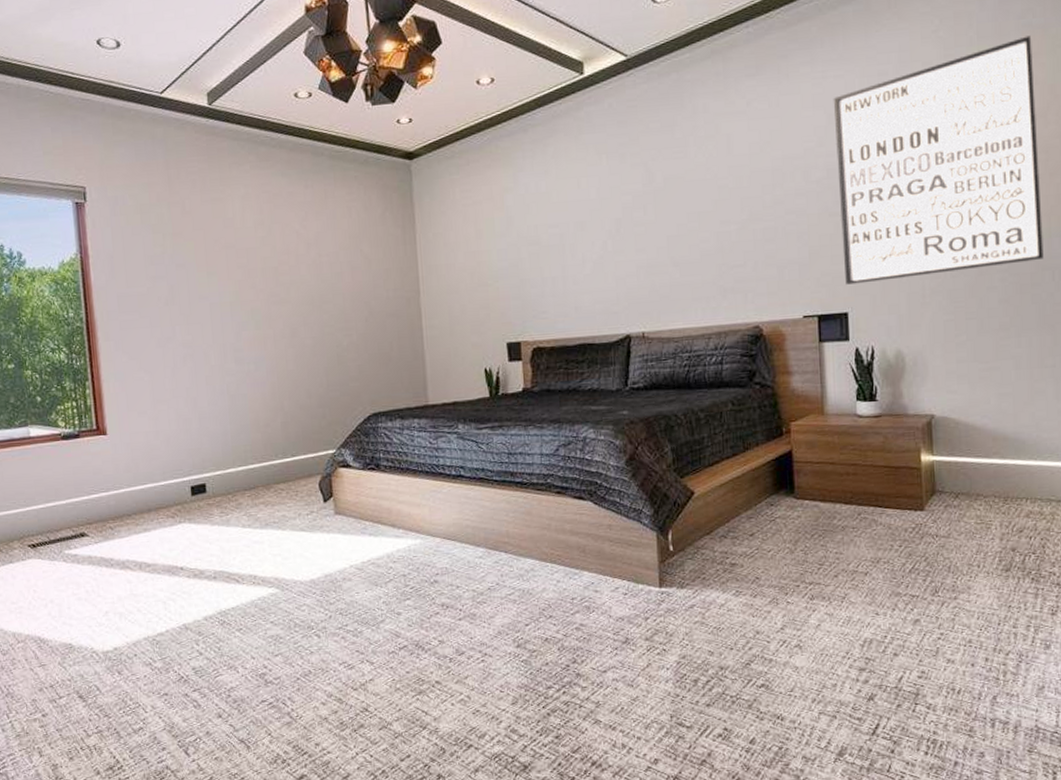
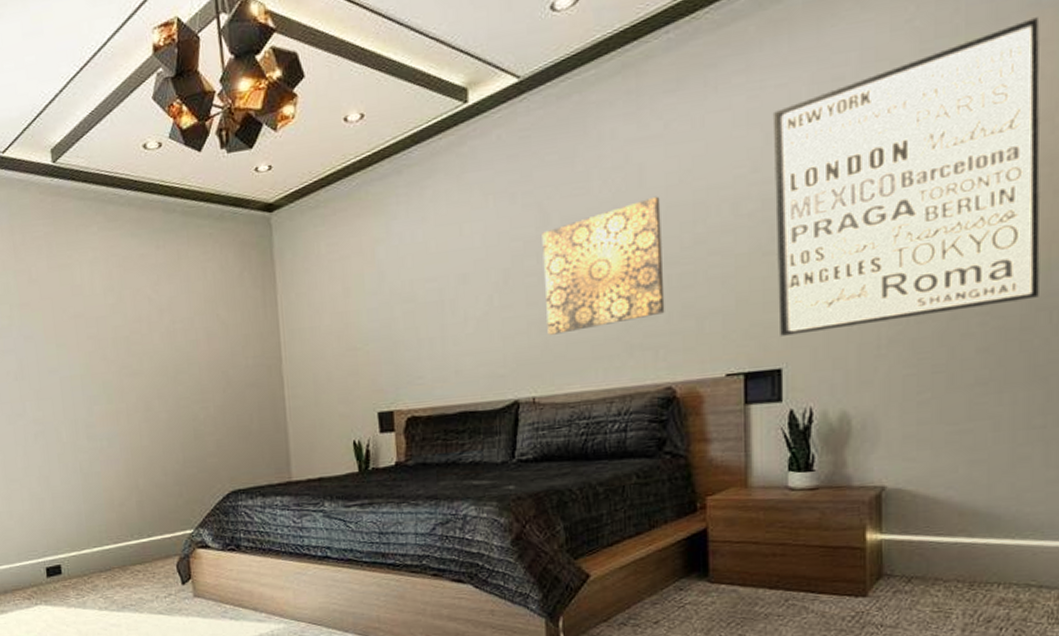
wall art: none [648,162,752,278] -> present [542,196,665,335]

